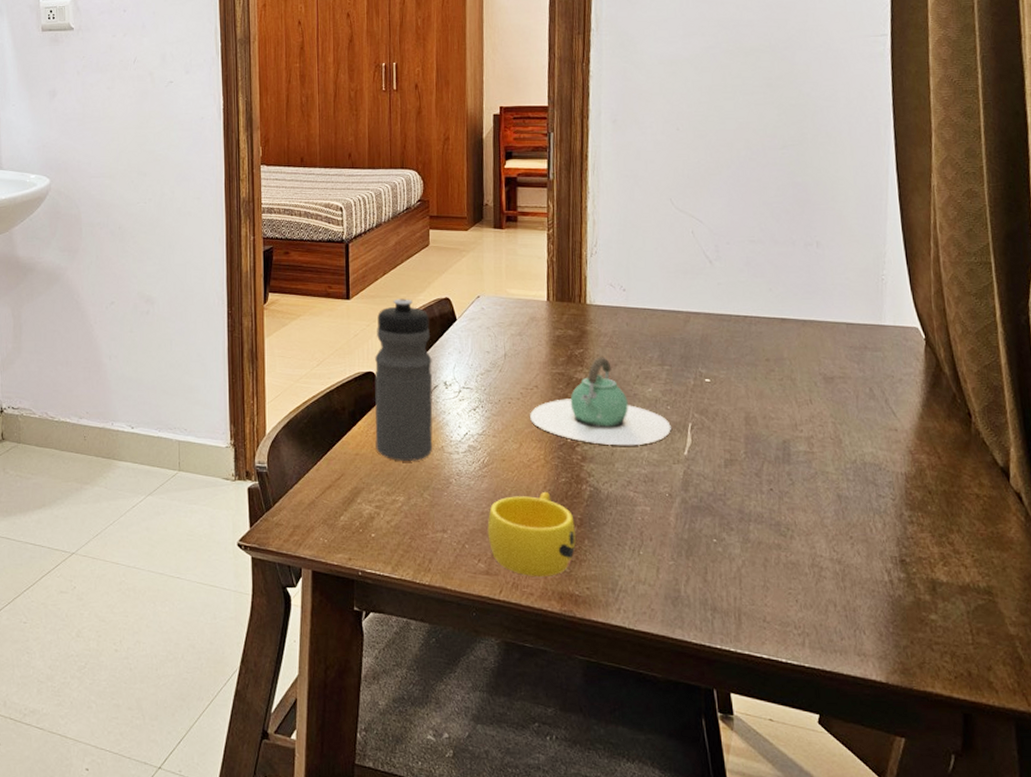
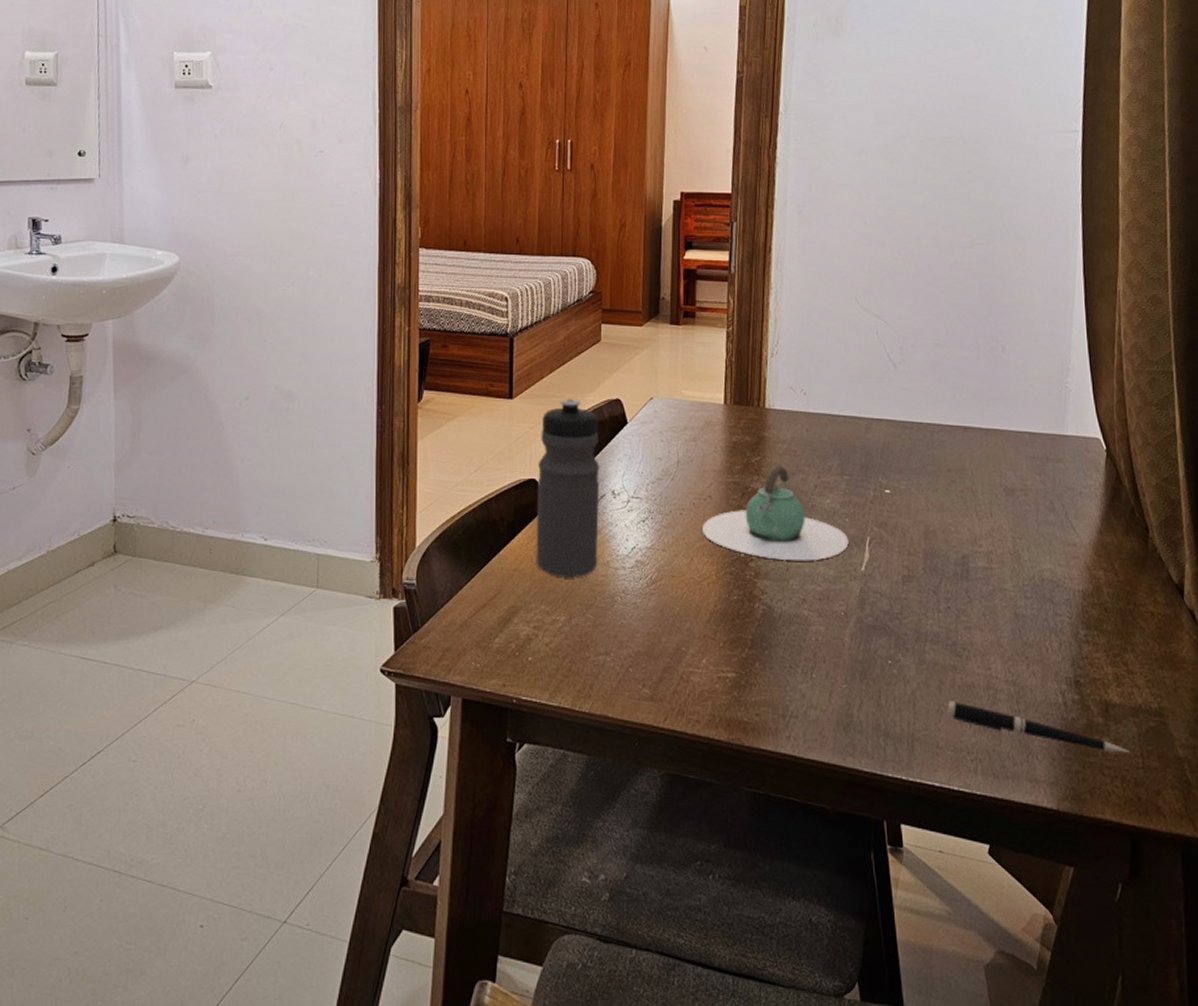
cup: present [487,491,576,576] -> none [653,610,746,702]
pen: none [773,578,959,630] -> present [947,701,1130,753]

